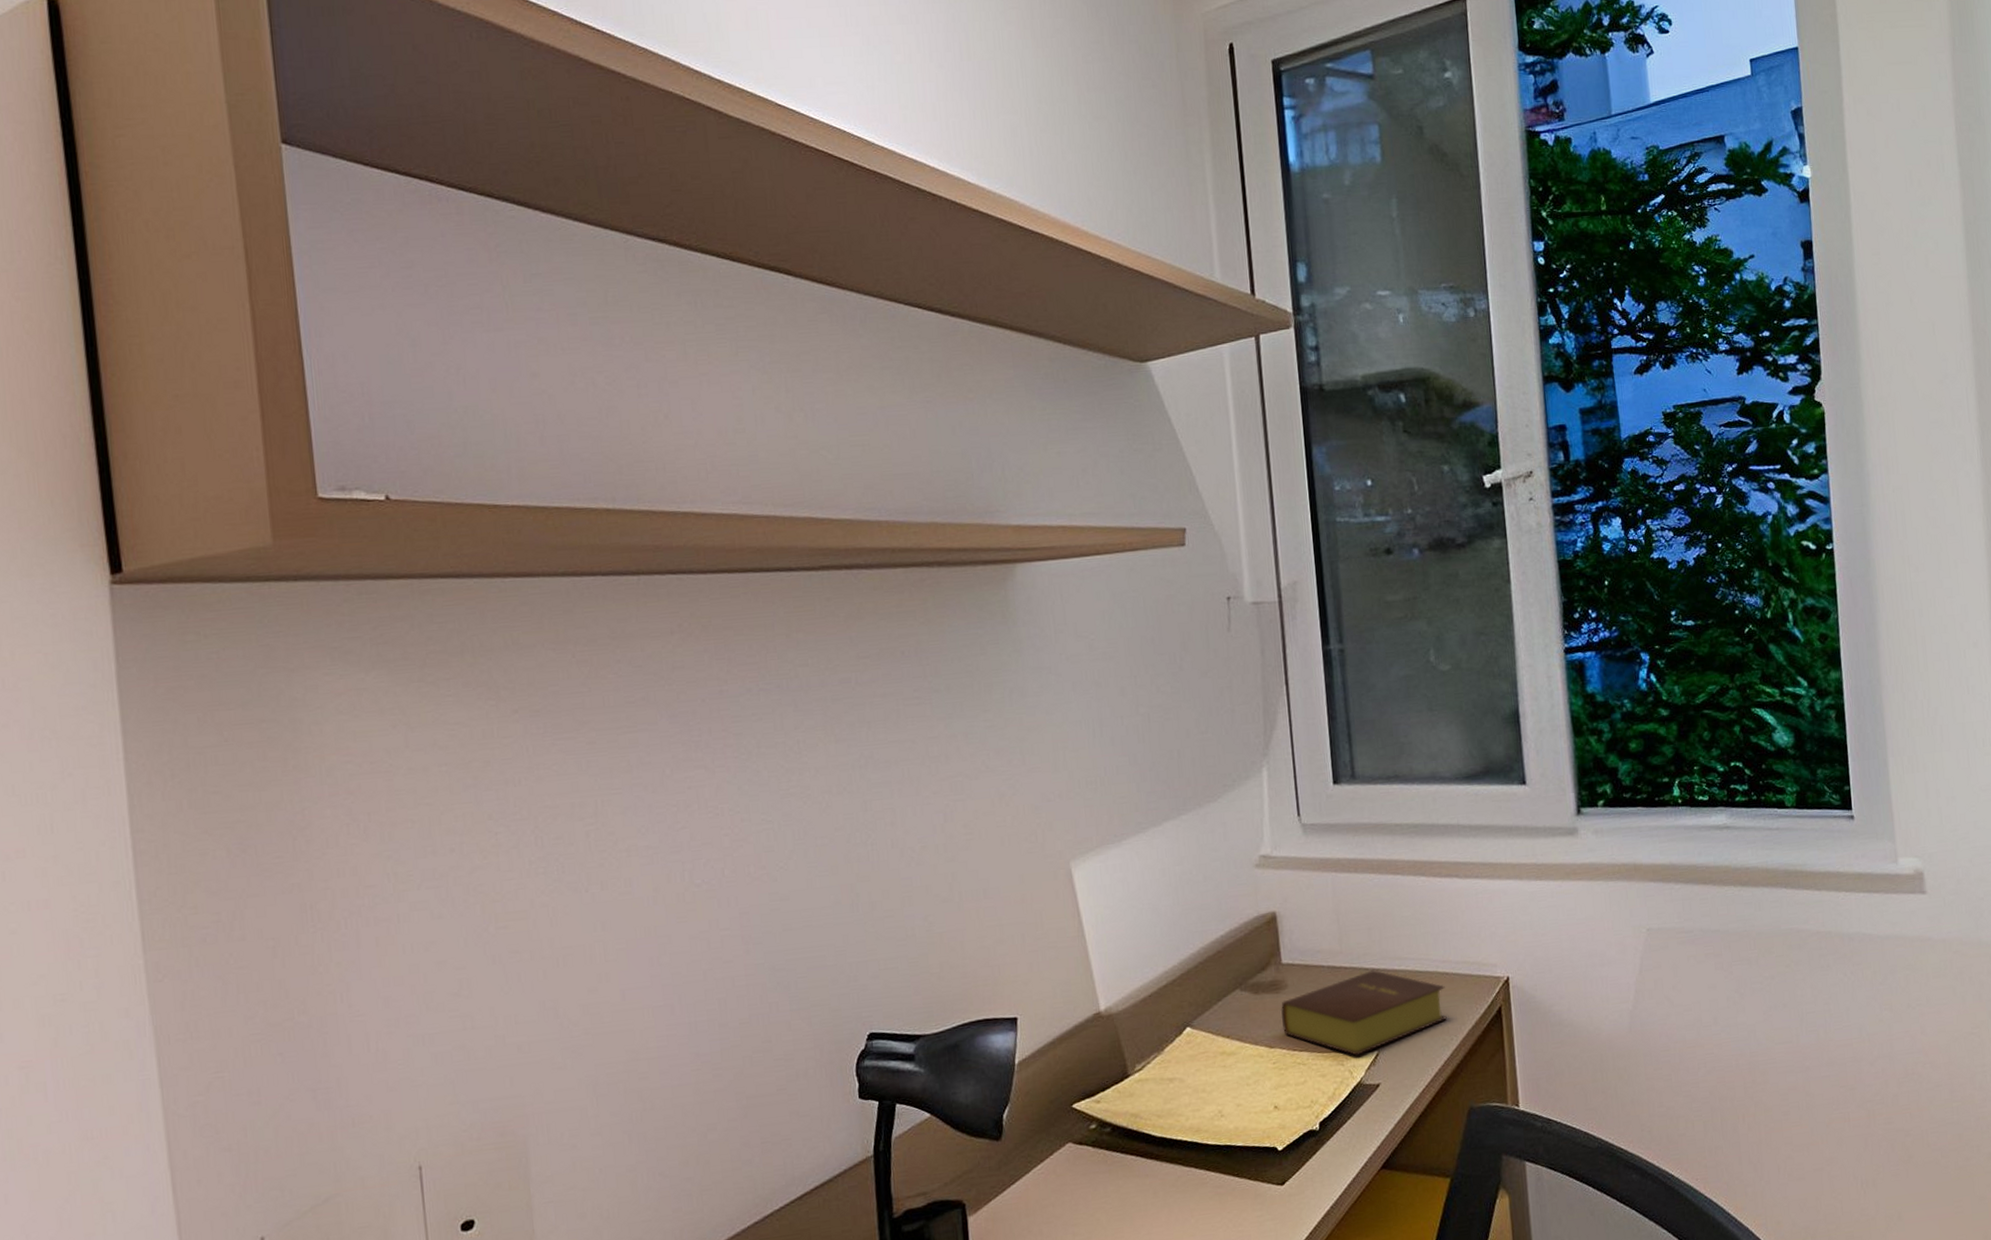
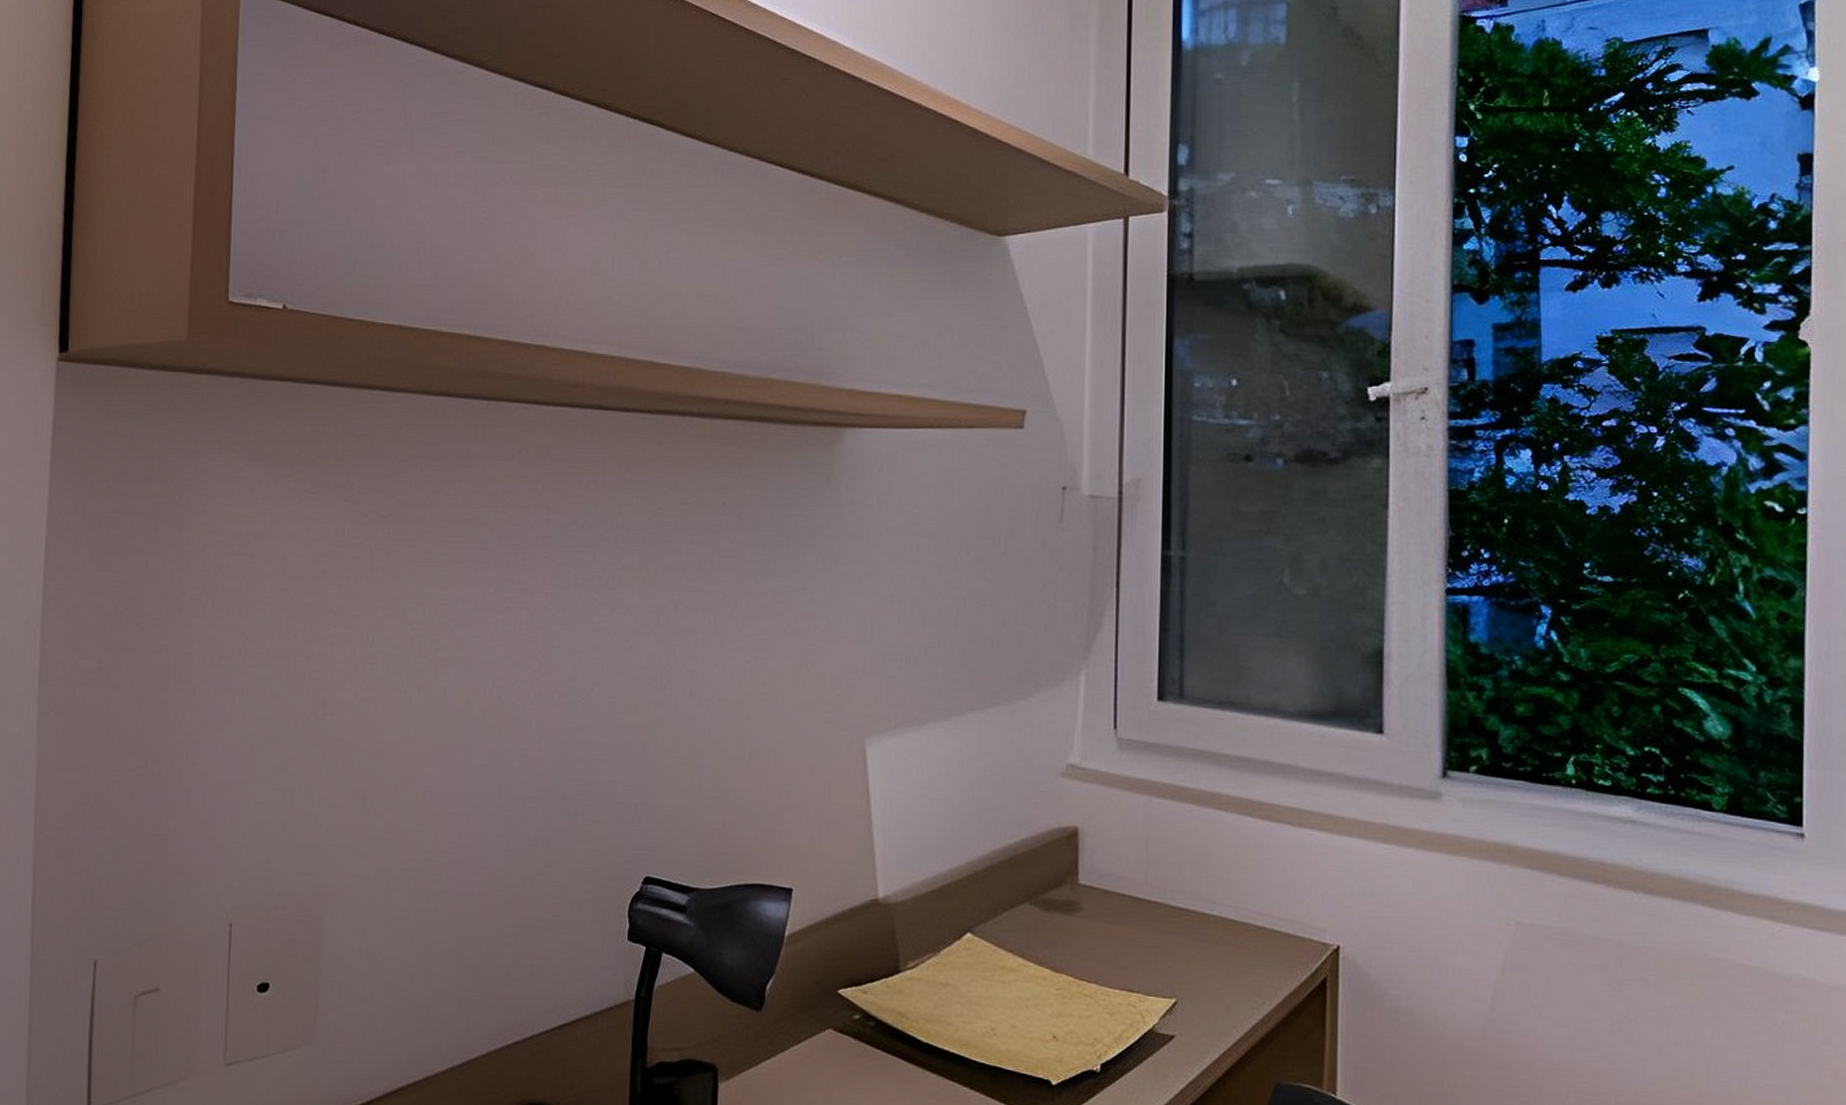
bible: present [1280,970,1447,1056] -> none [1071,909,1262,1000]

